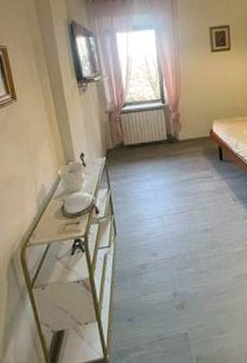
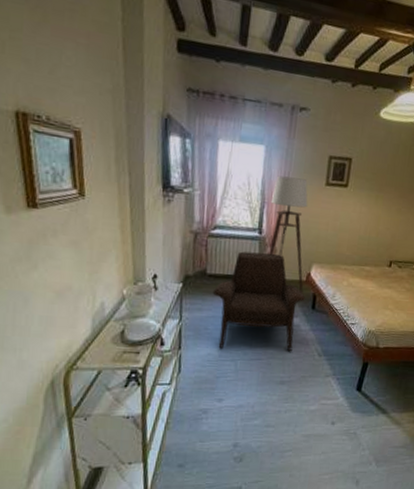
armchair: none [132,117,213,209] -> present [212,251,306,352]
floor lamp: none [167,50,209,148] -> present [269,175,308,293]

